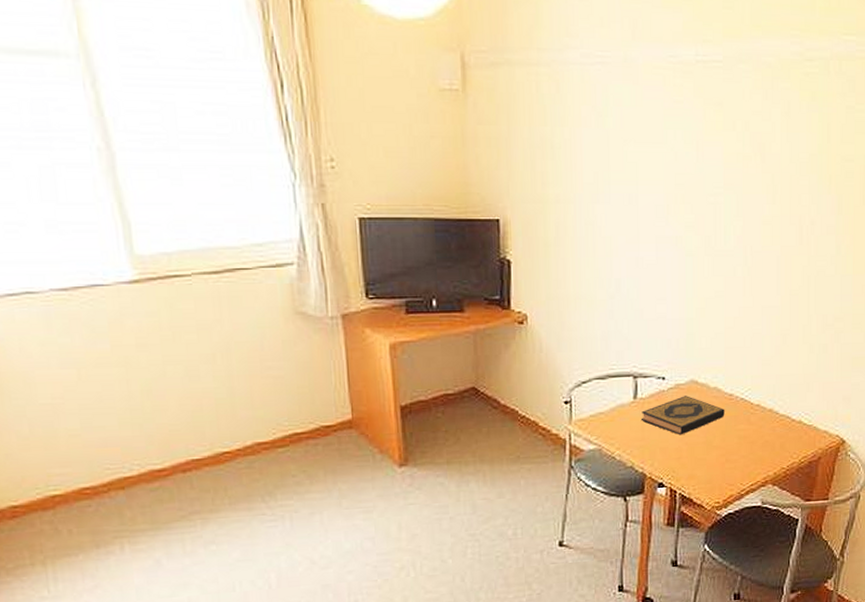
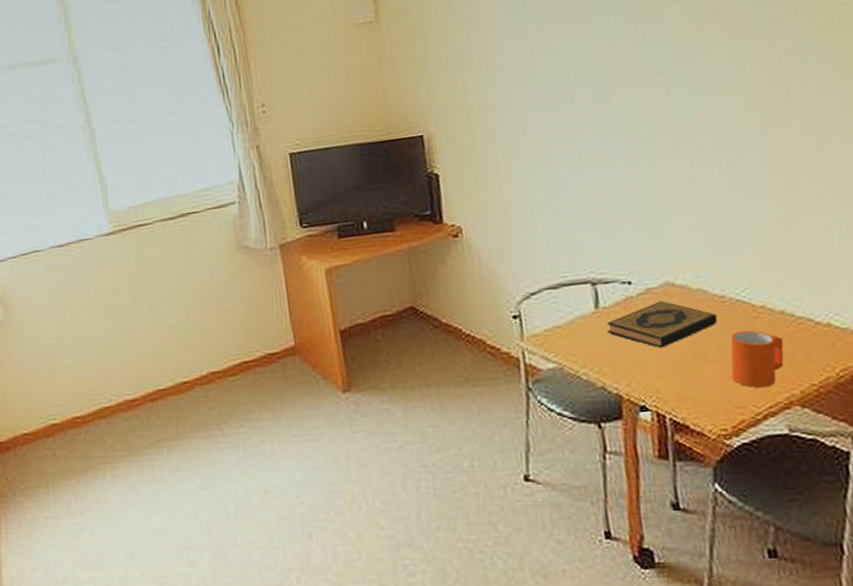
mug: none [729,423,769,470] -> present [730,330,784,388]

